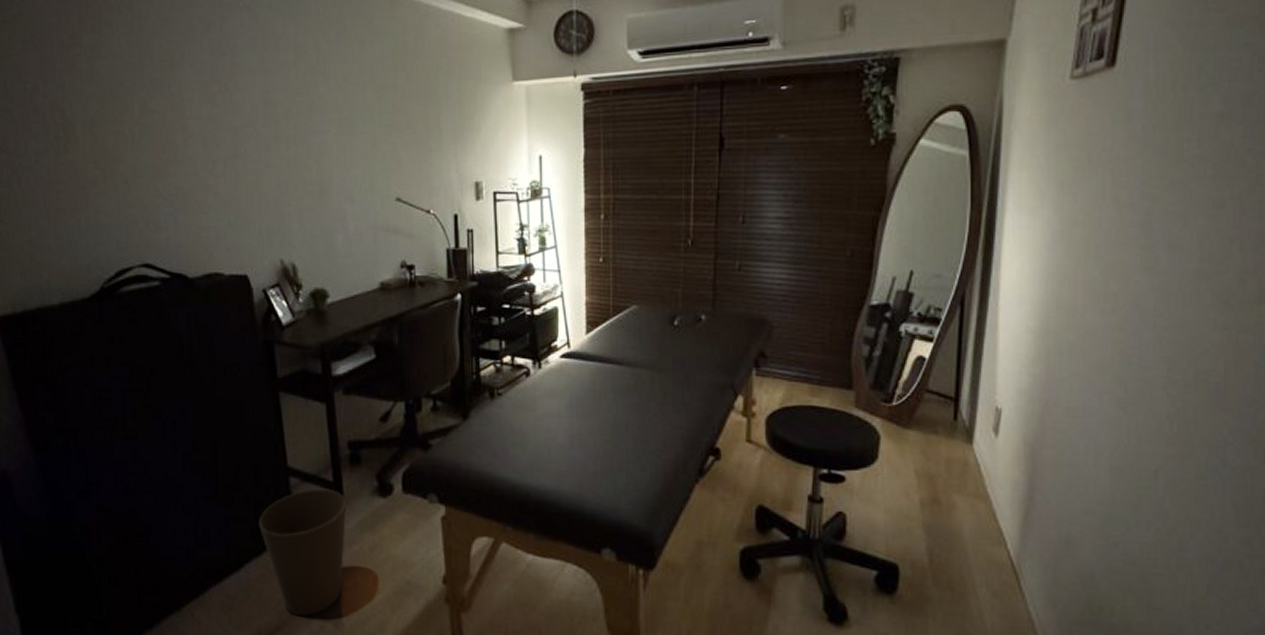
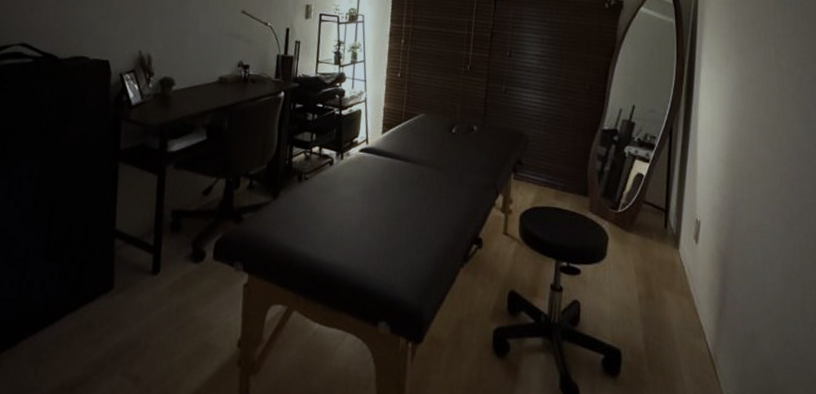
trash bin: present [259,488,347,617] -> none [79,250,162,373]

